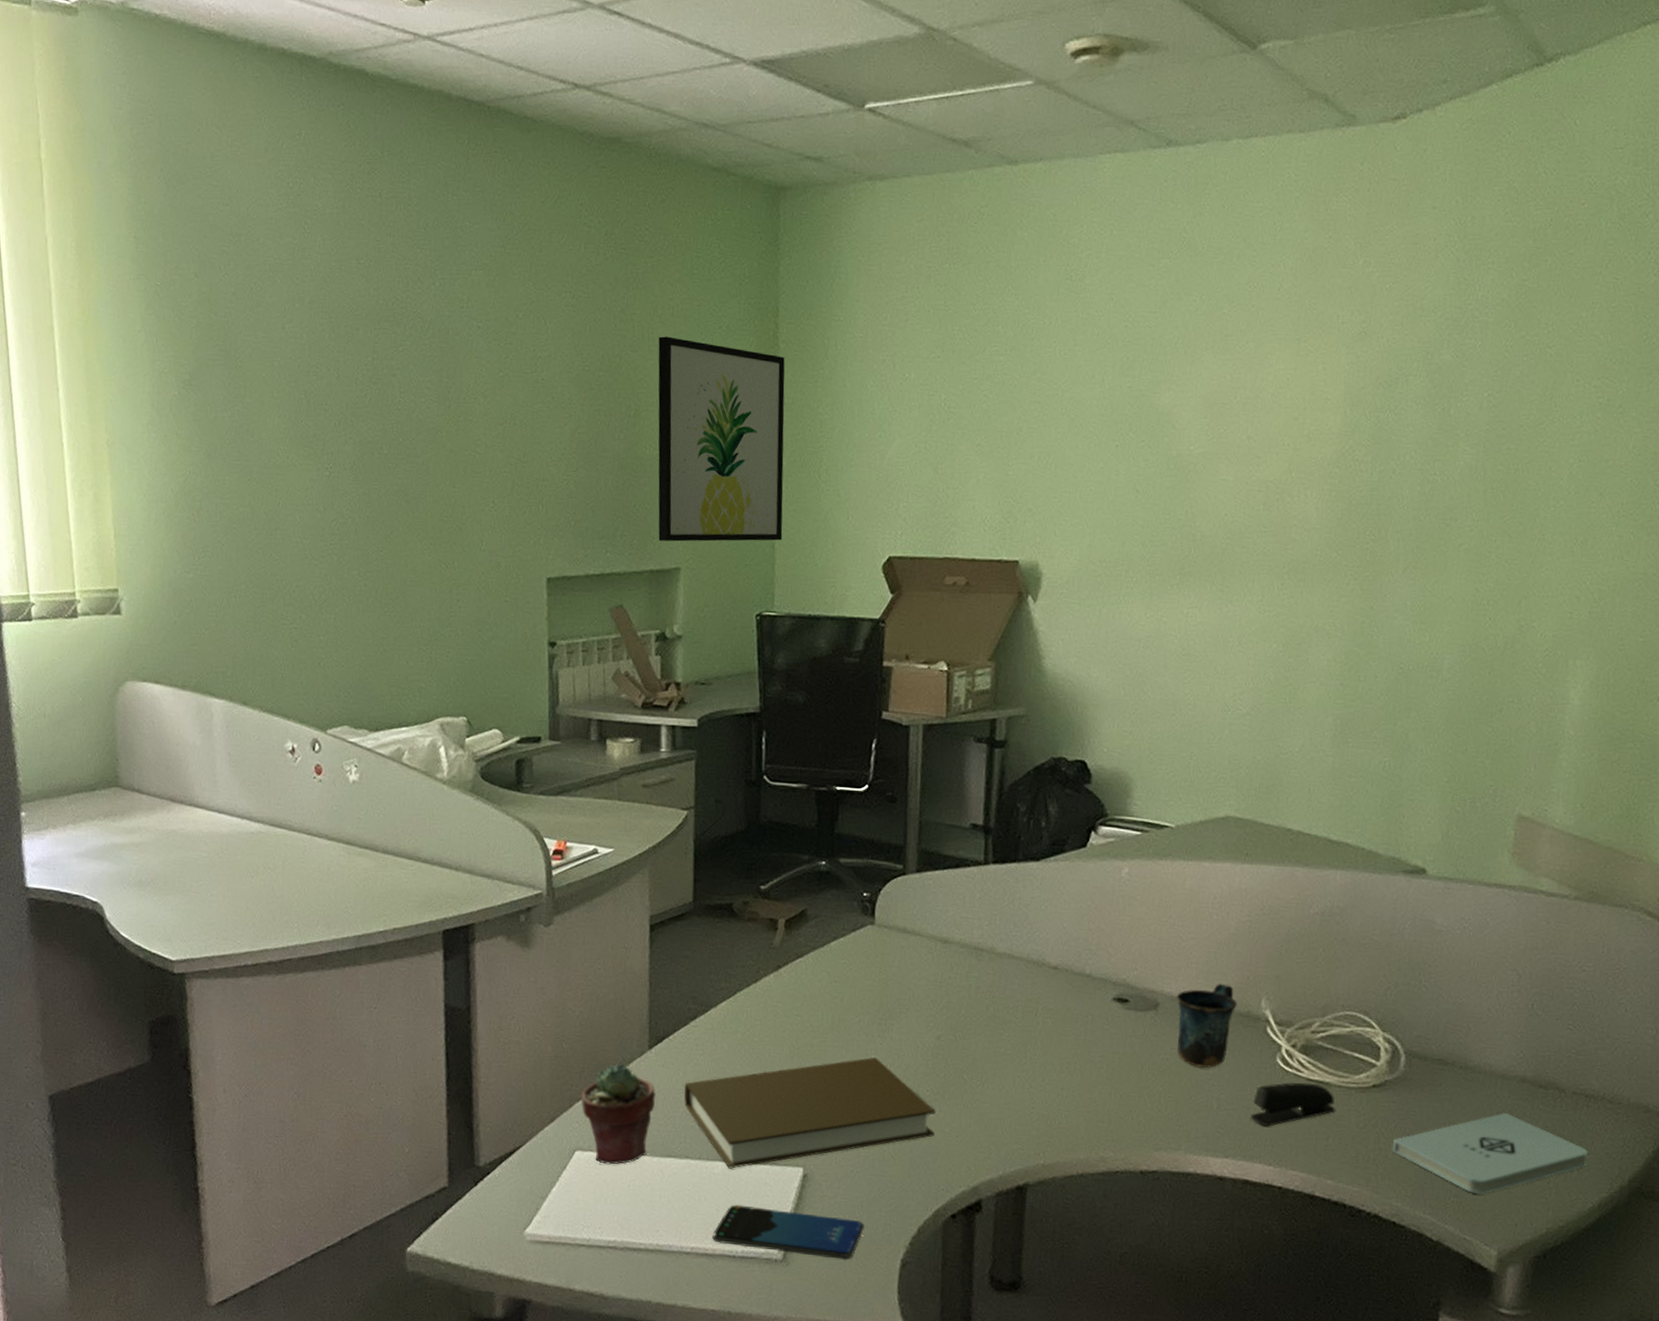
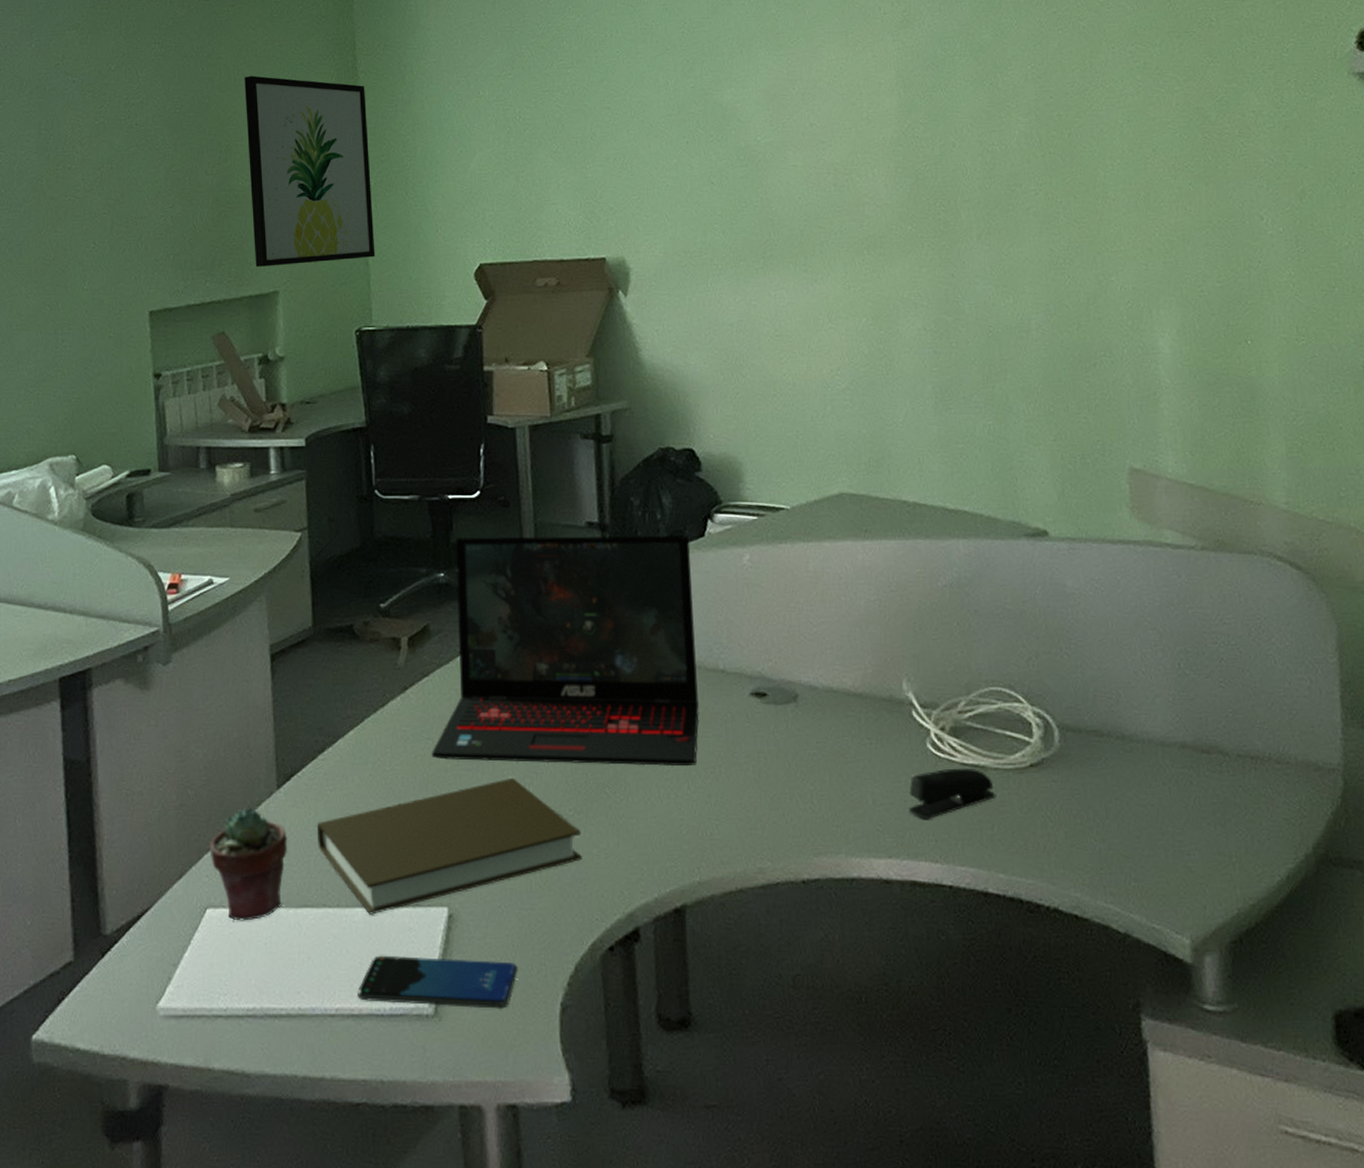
laptop: none [800,829,1072,1061] -> present [432,535,699,767]
mug: present [1176,983,1237,1068] -> none [814,668,878,760]
notepad: present [1392,1113,1588,1195] -> none [1060,784,1266,877]

